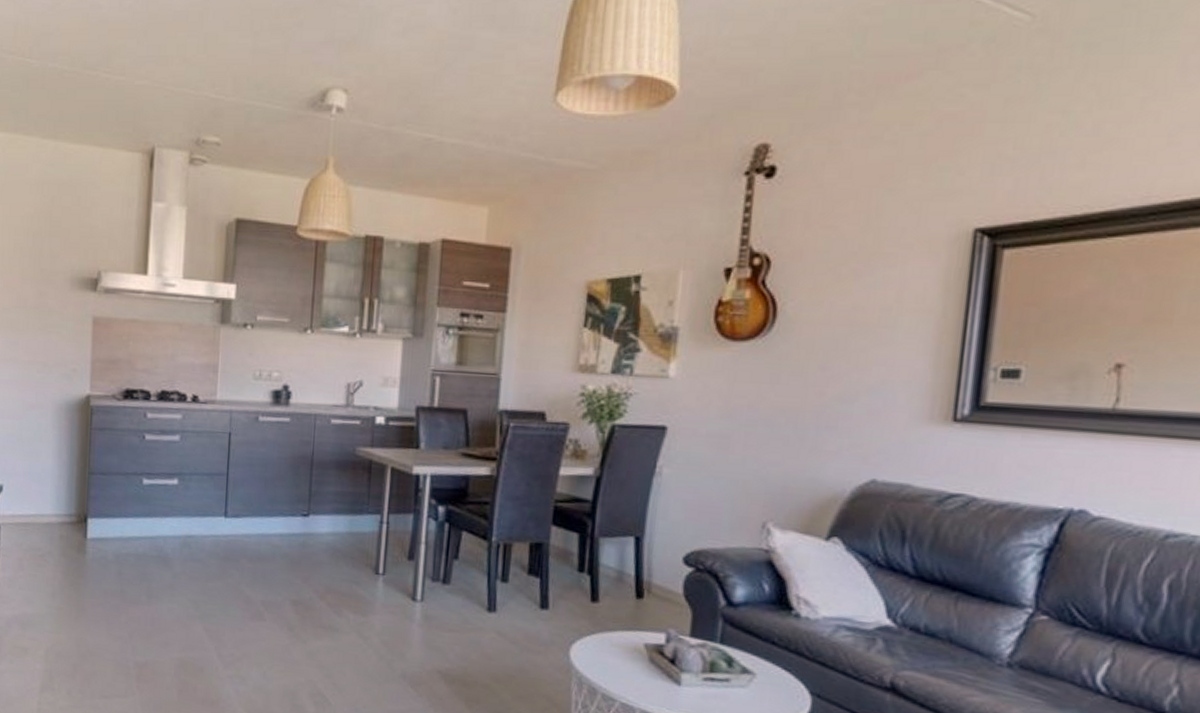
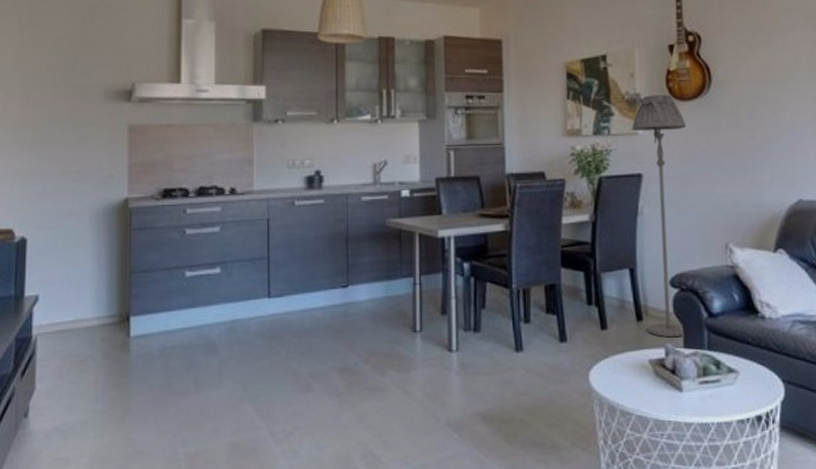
floor lamp: none [647,330,733,623] -> present [632,94,686,337]

